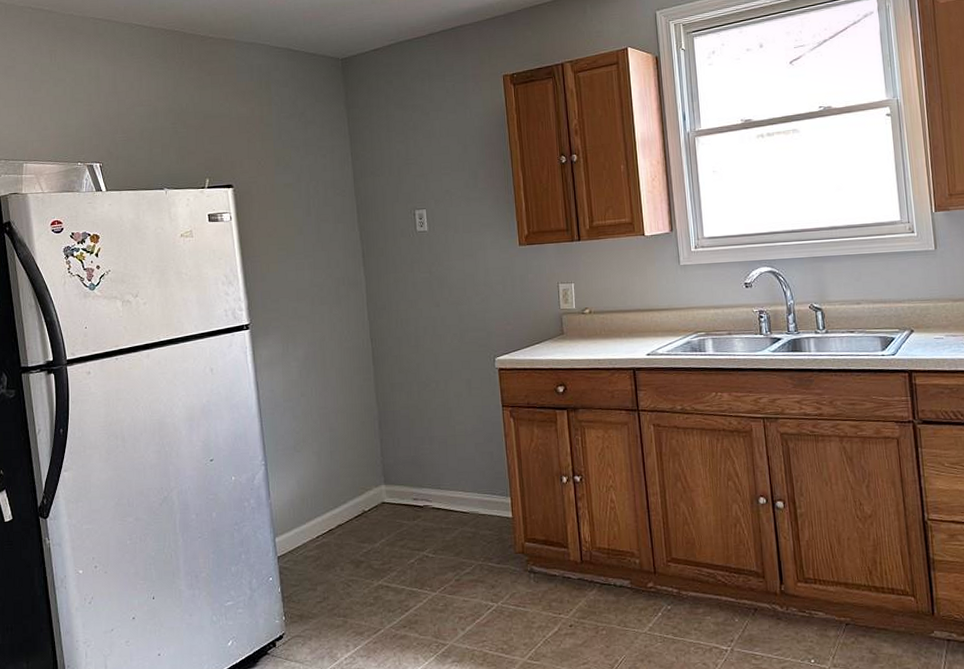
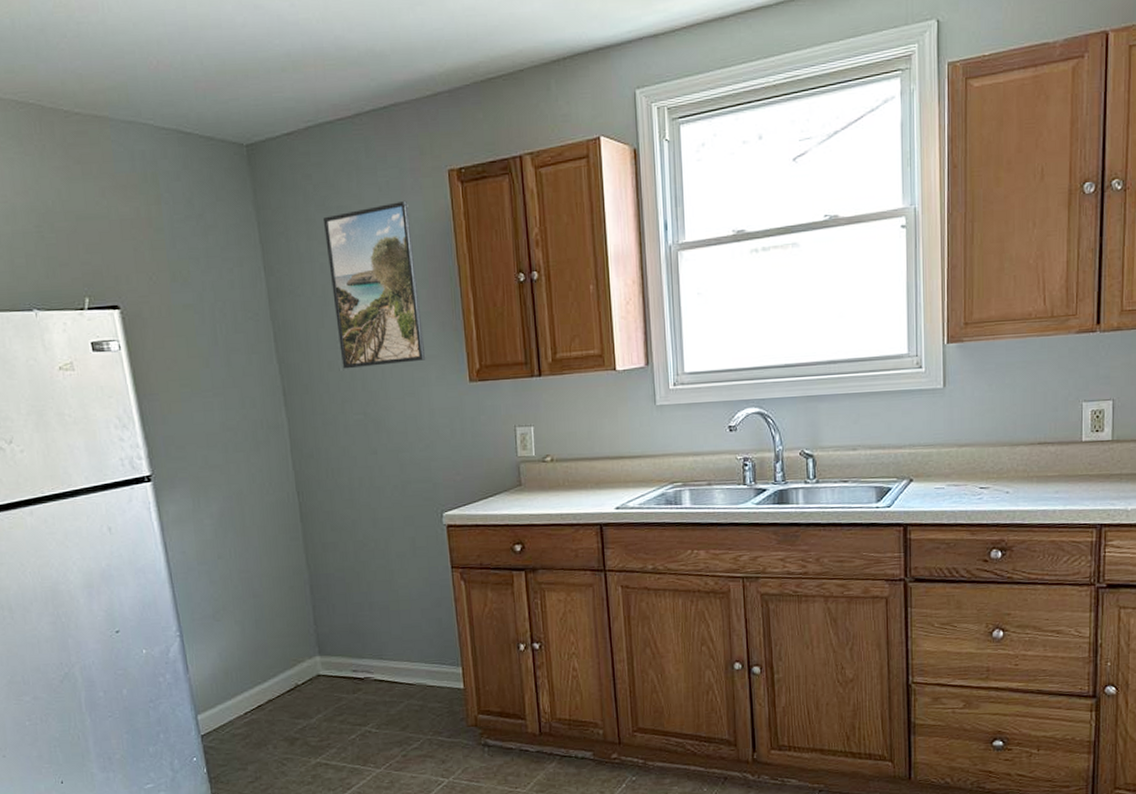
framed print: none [400,99,483,236] -> present [322,200,426,369]

